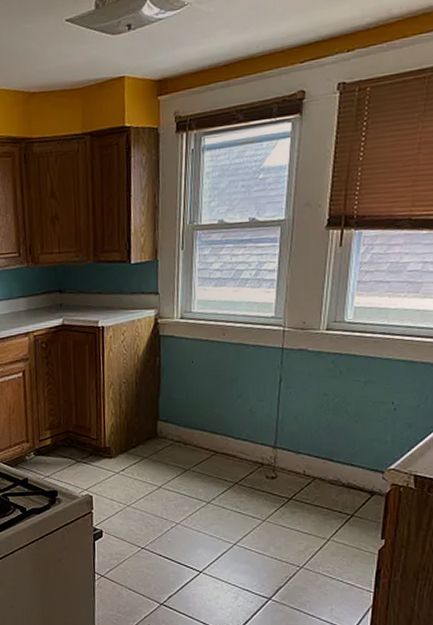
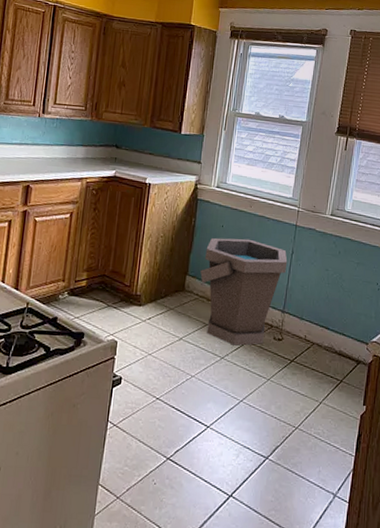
bucket: none [173,372,275,489] -> present [200,238,288,346]

